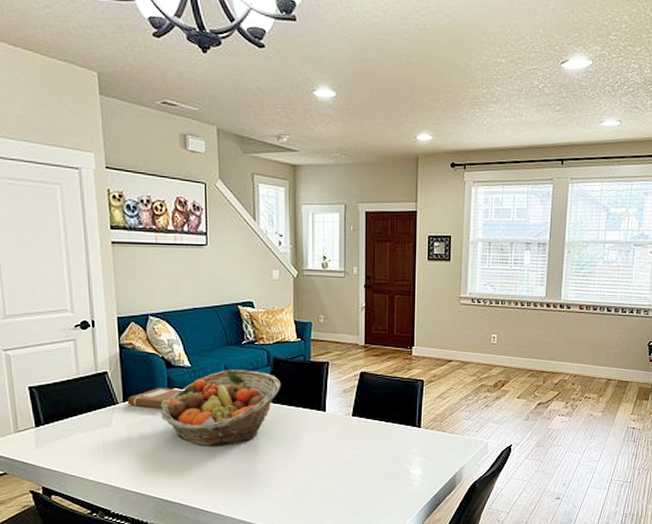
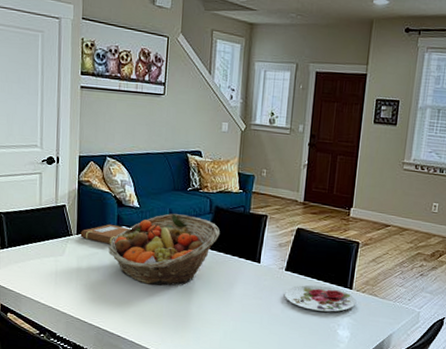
plate: none [354,427,425,453] -> present [285,284,356,312]

